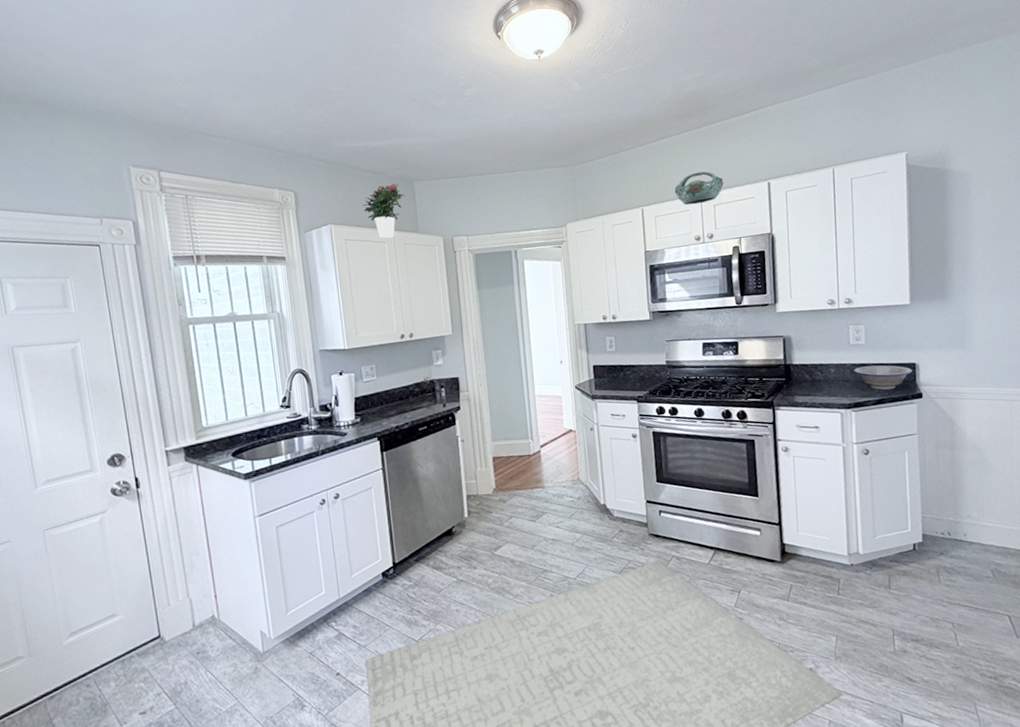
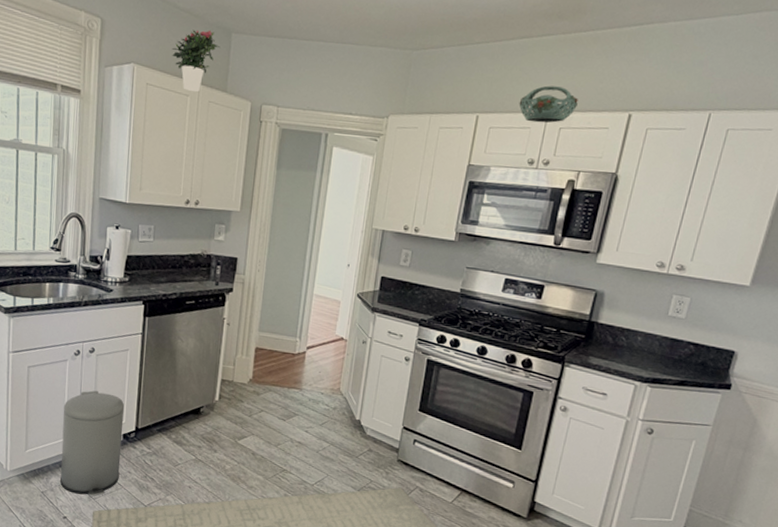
pedal bin: none [317,535,386,646] -> present [60,390,125,497]
bowl: present [854,365,912,390] -> none [663,341,729,374]

